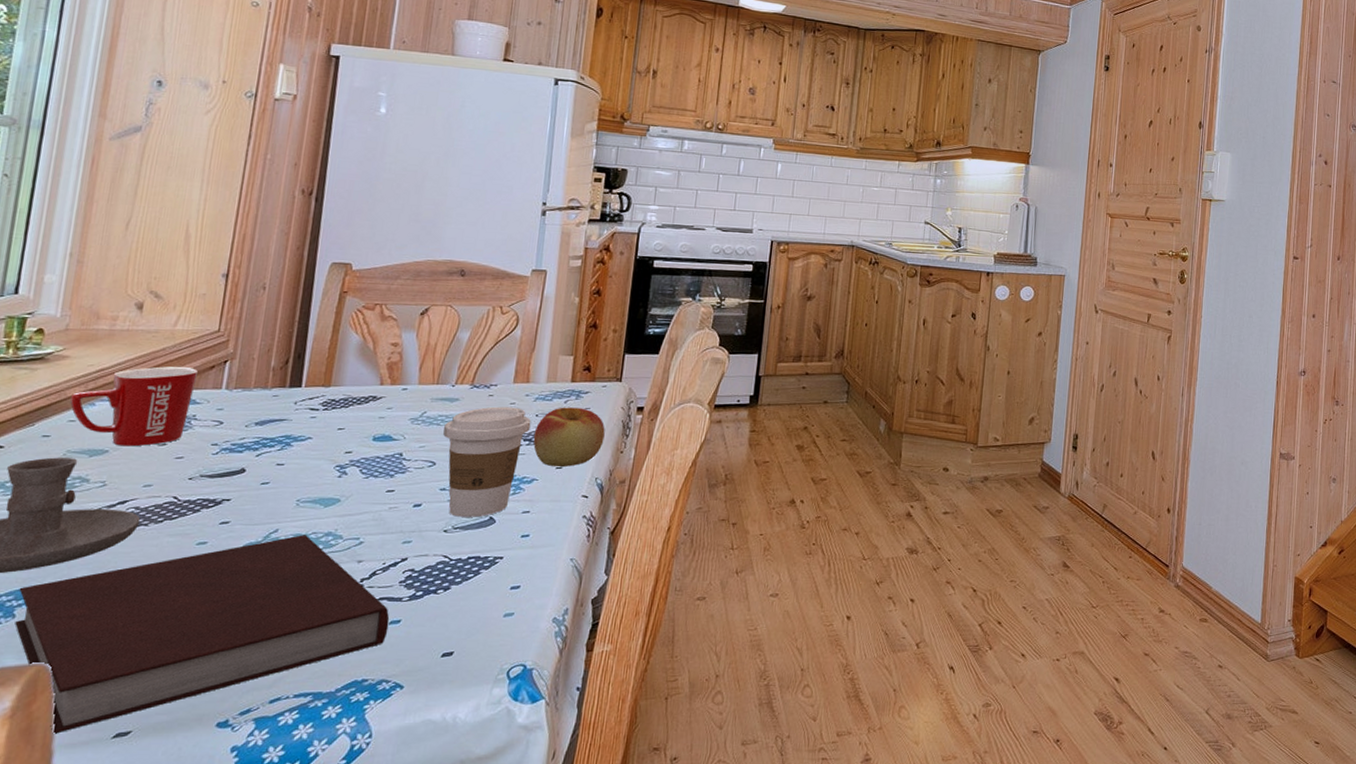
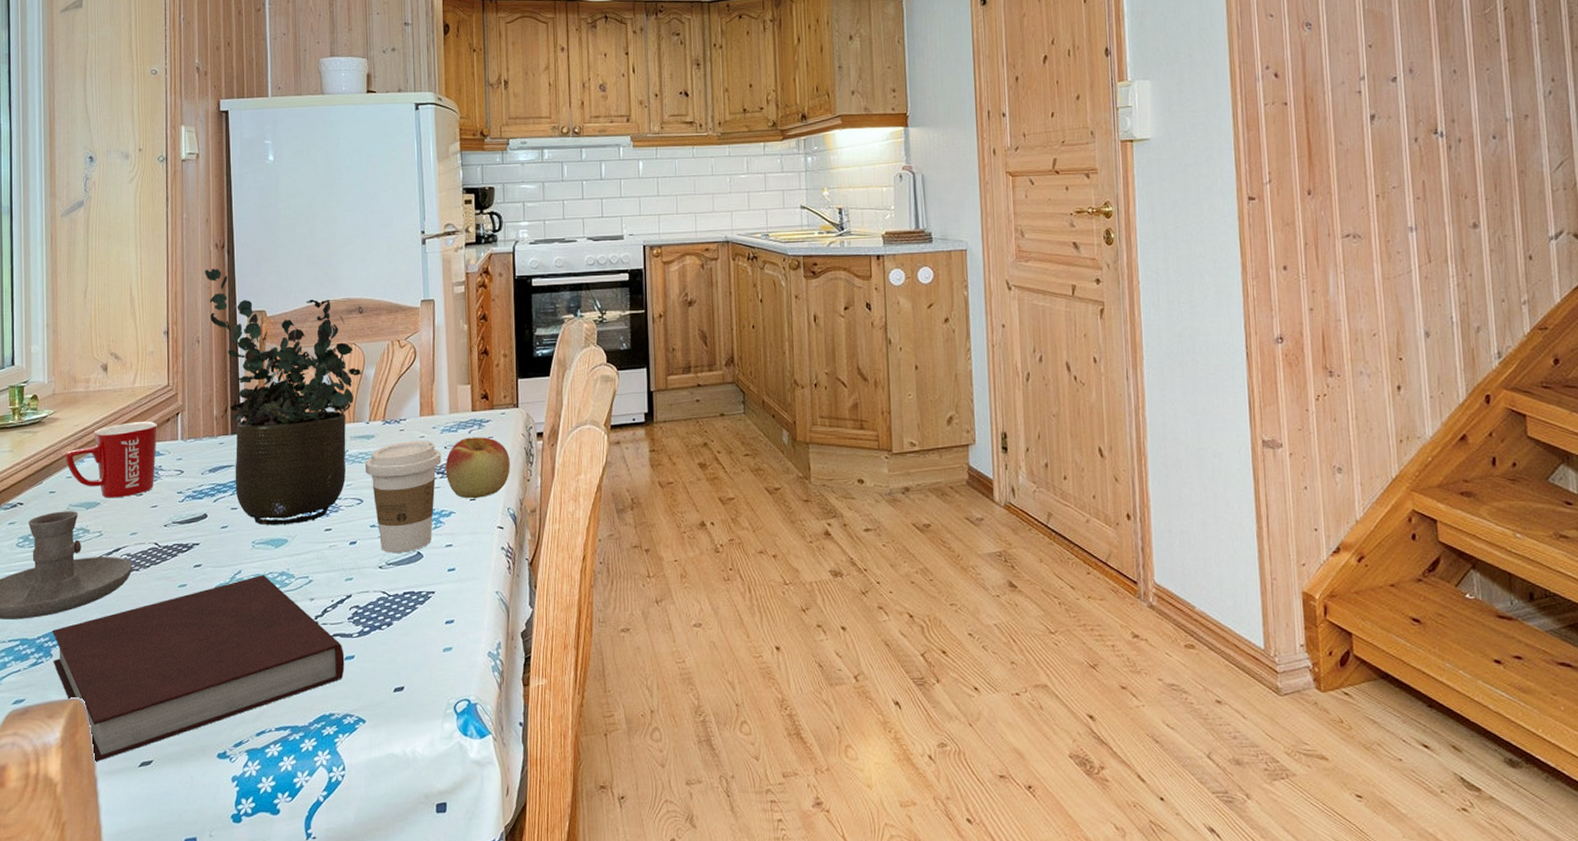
potted plant: none [283,214,454,485] -> present [205,268,361,526]

